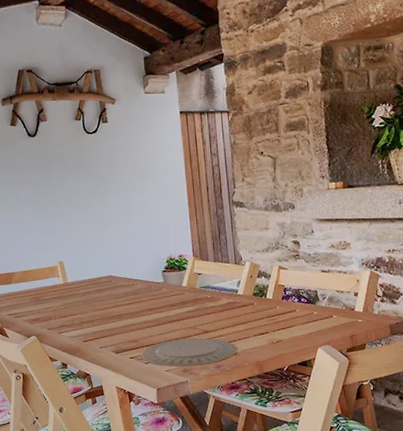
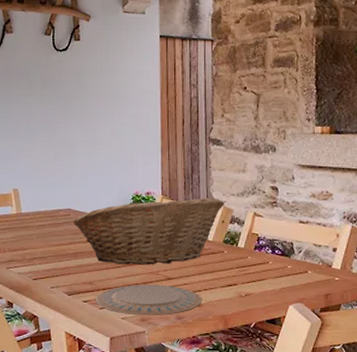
fruit basket: none [114,255,251,322] -> present [72,197,224,265]

